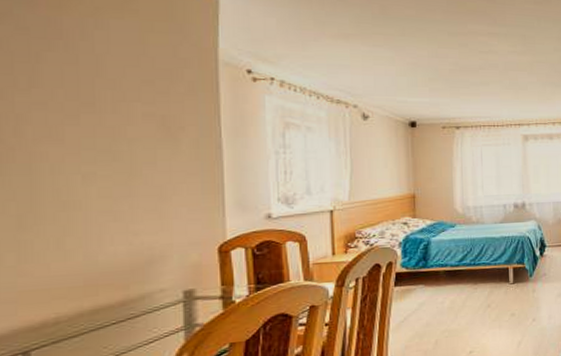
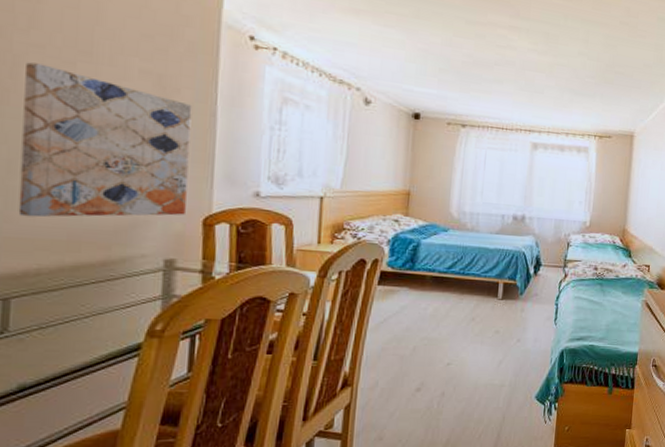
wall art: none [30,120,200,269] -> present [18,62,192,218]

